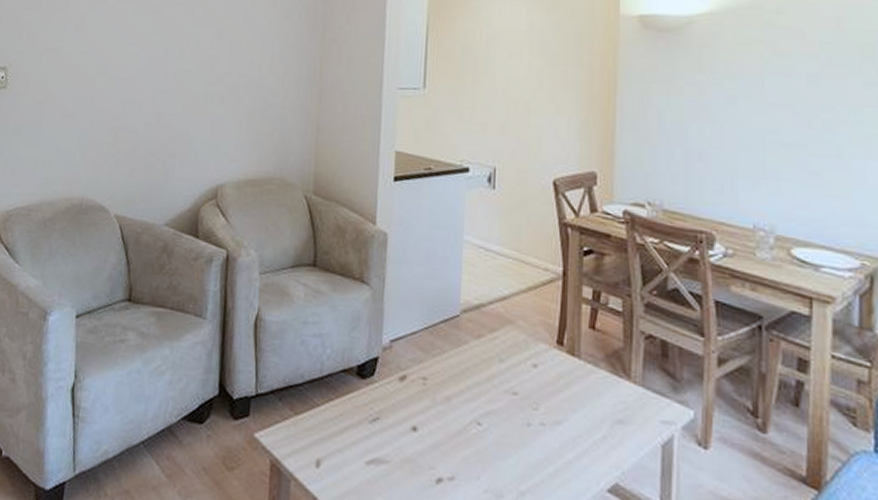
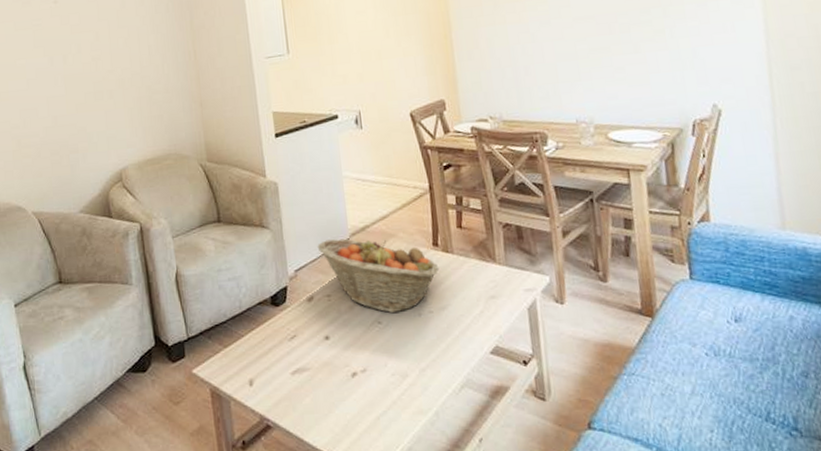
fruit basket: none [421,311,561,417] -> present [317,238,440,314]

